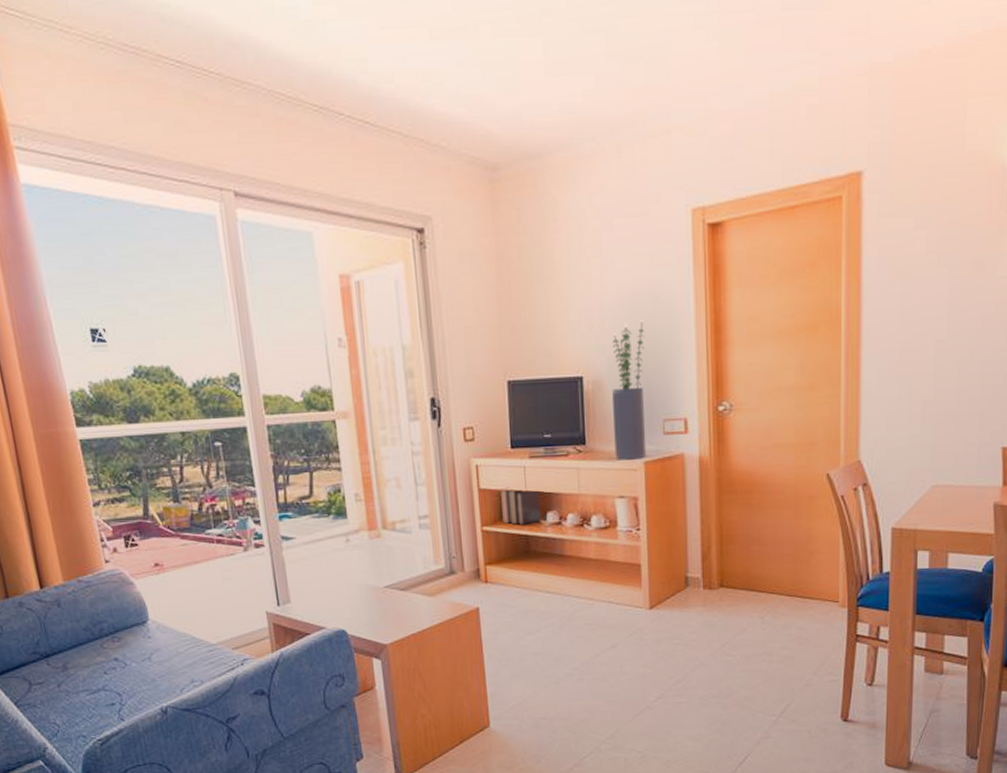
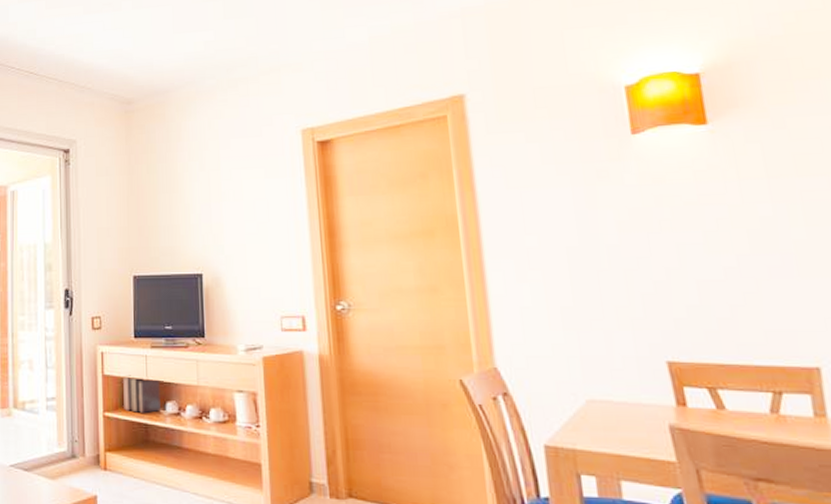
vase: present [612,322,647,460] -> none [230,226,265,355]

